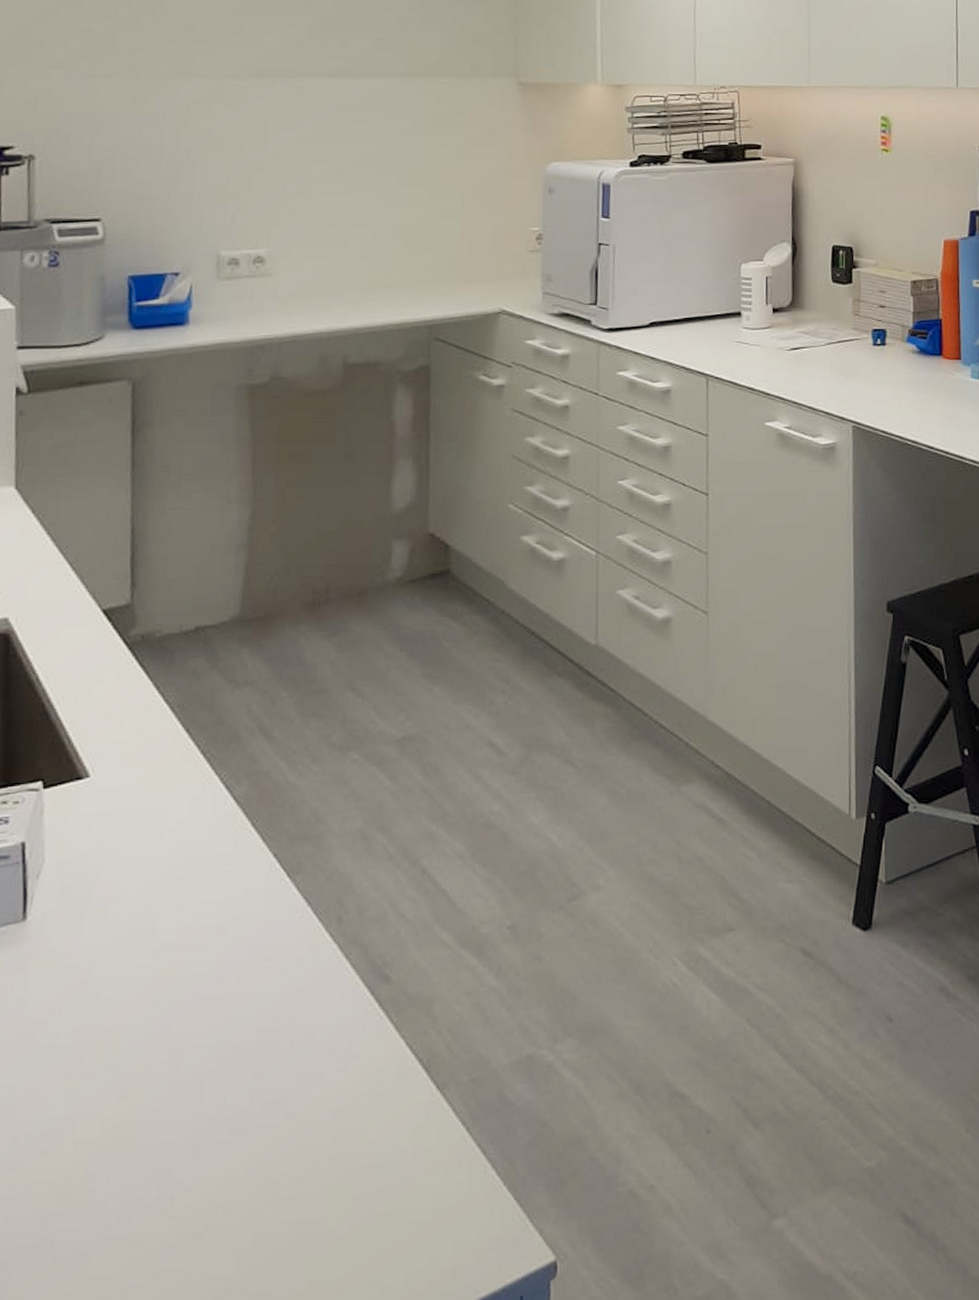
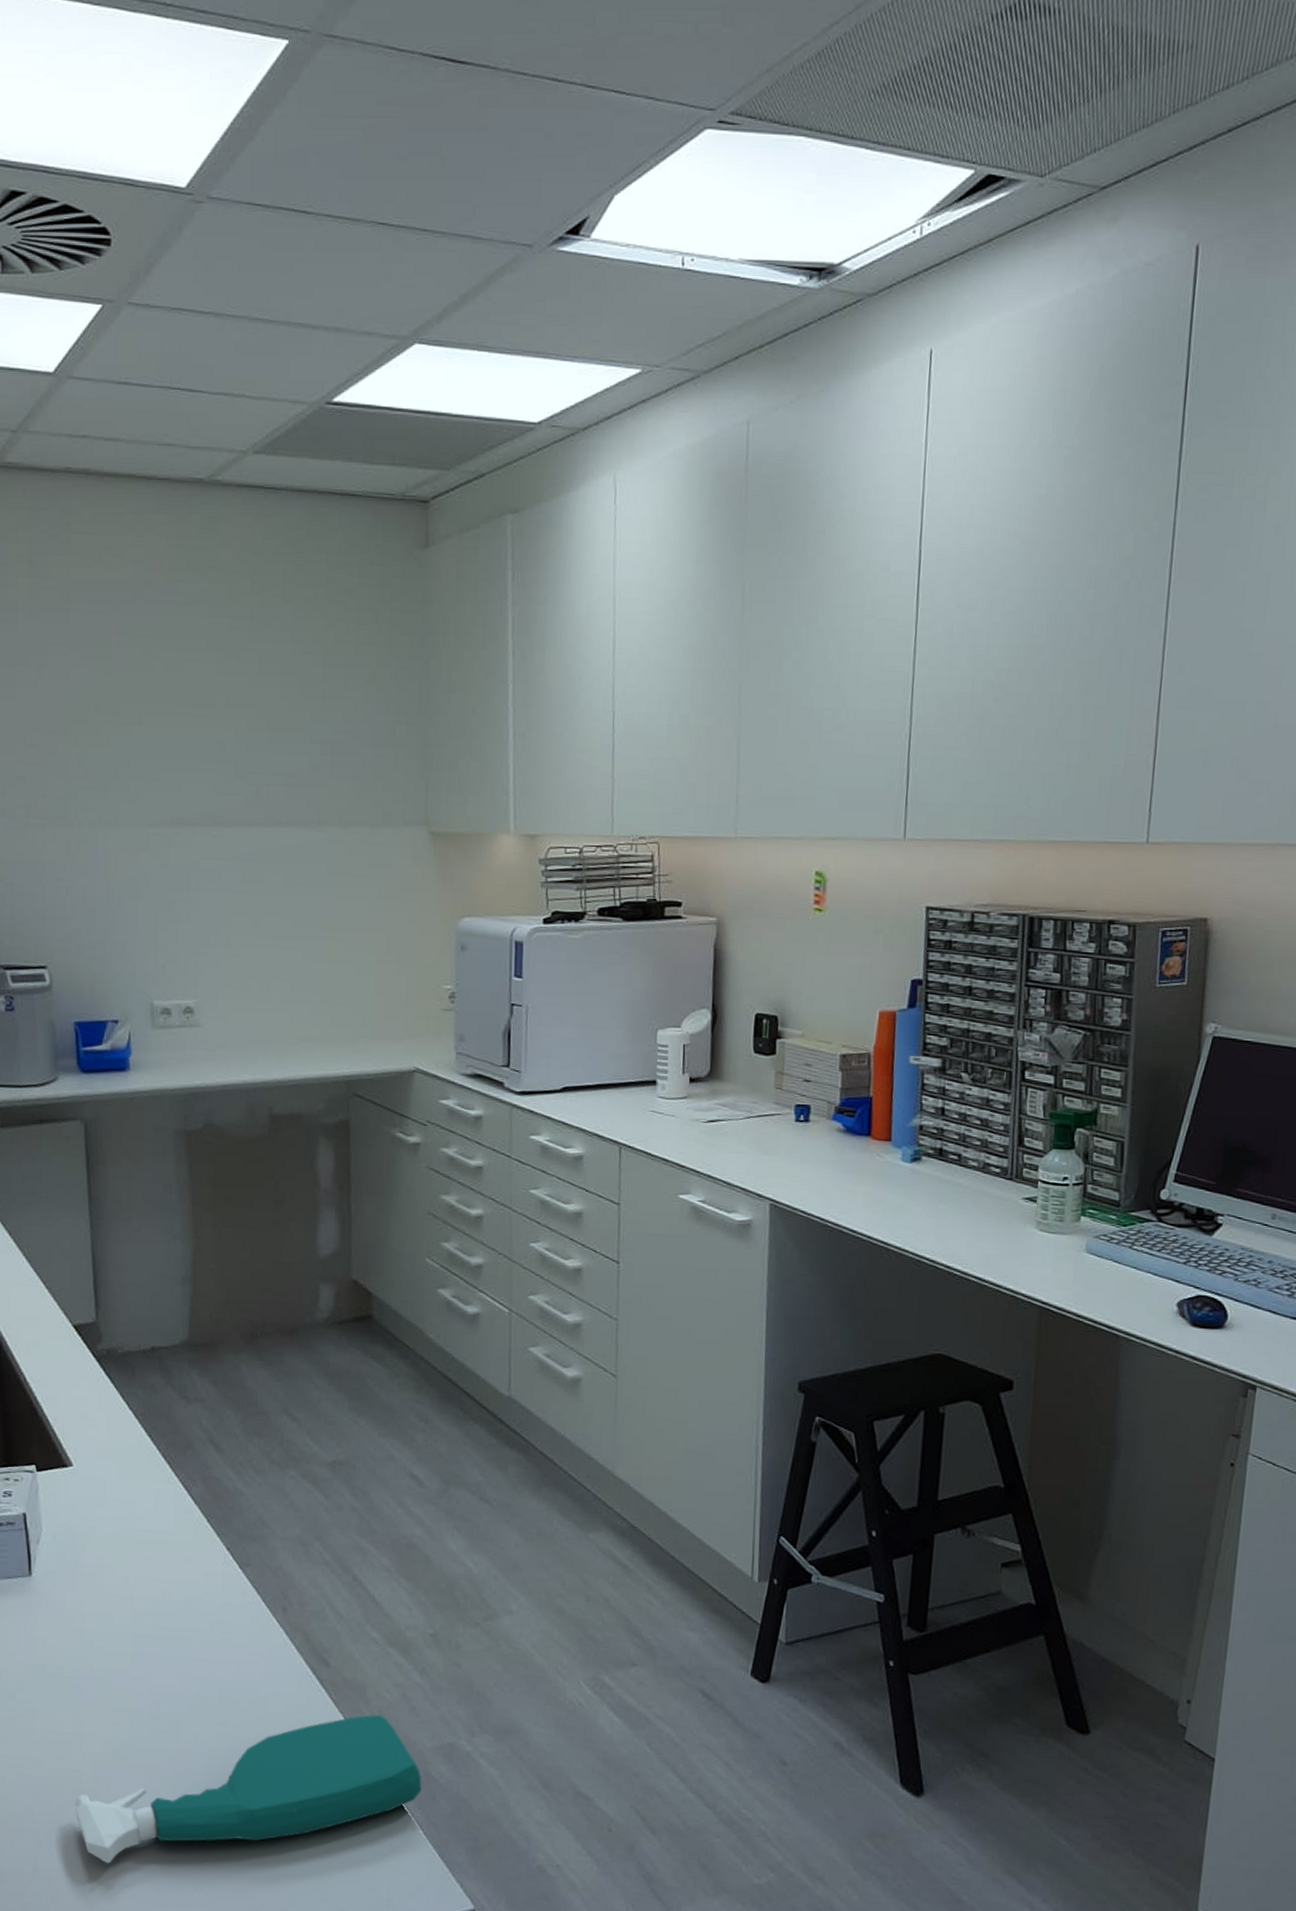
spray bottle: none [60,1032,496,1289] -> present [75,1714,422,1864]

